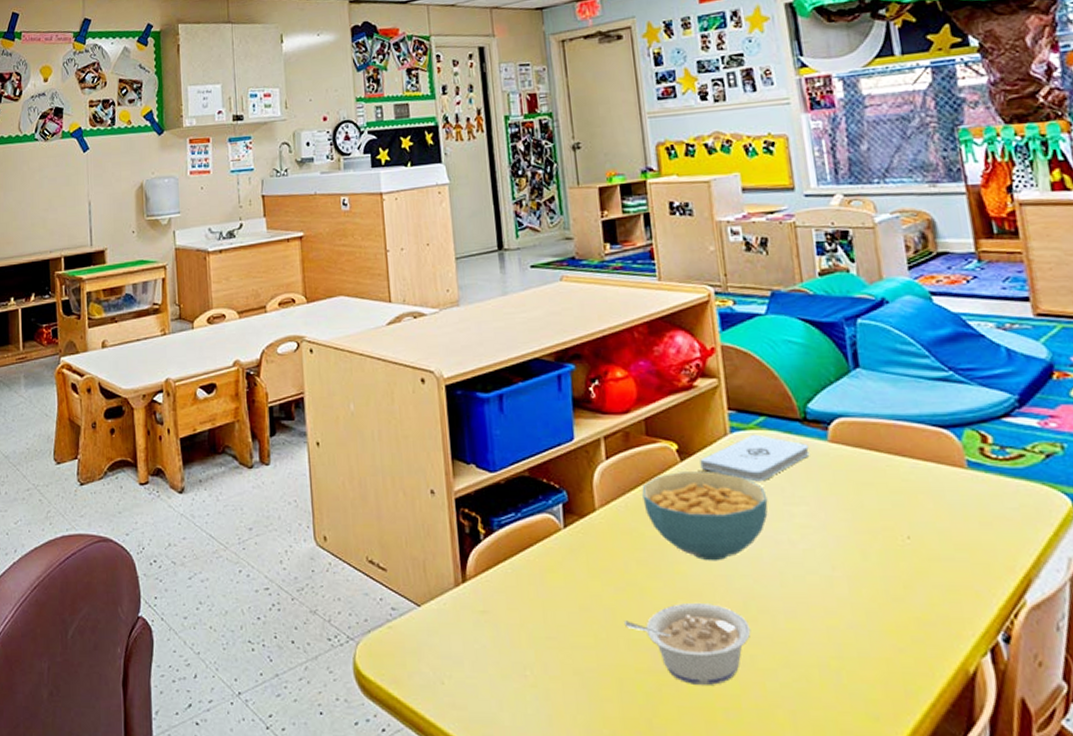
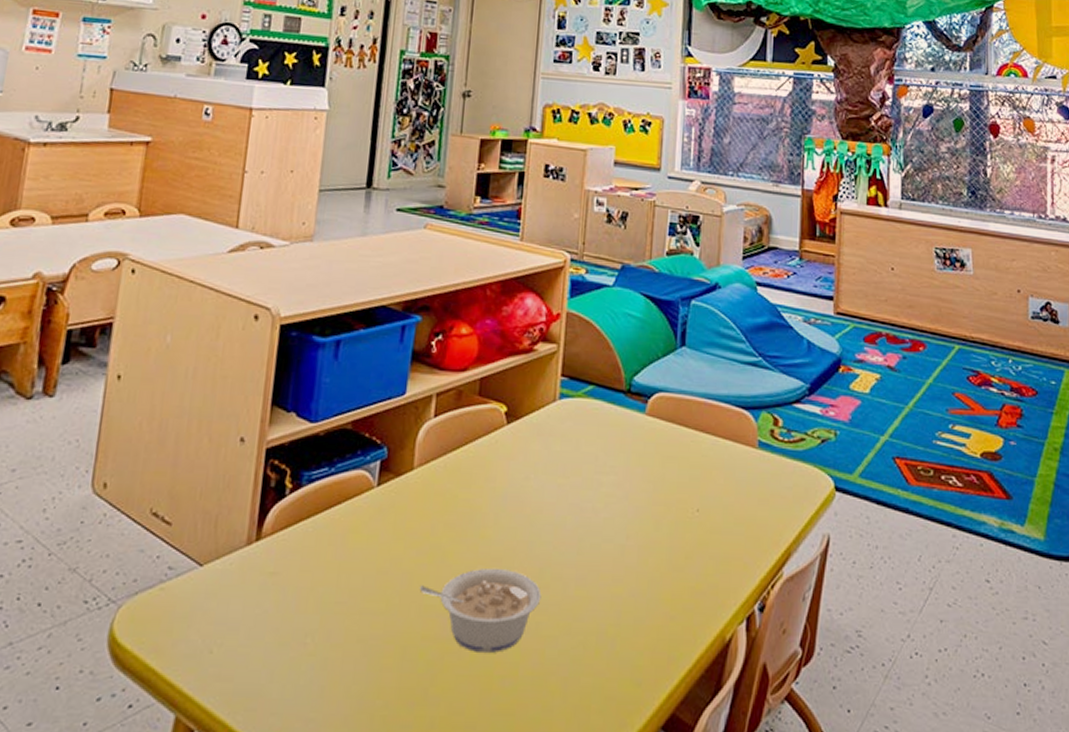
cereal bowl: present [642,471,768,561] -> none [462,435,581,527]
notepad: present [700,434,810,482] -> none [525,402,628,450]

